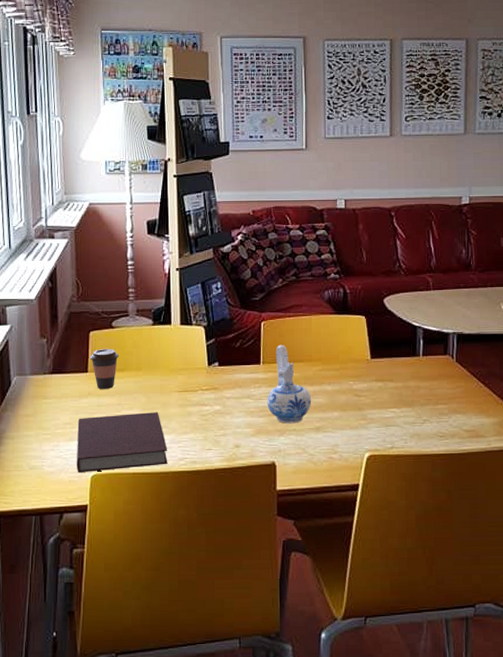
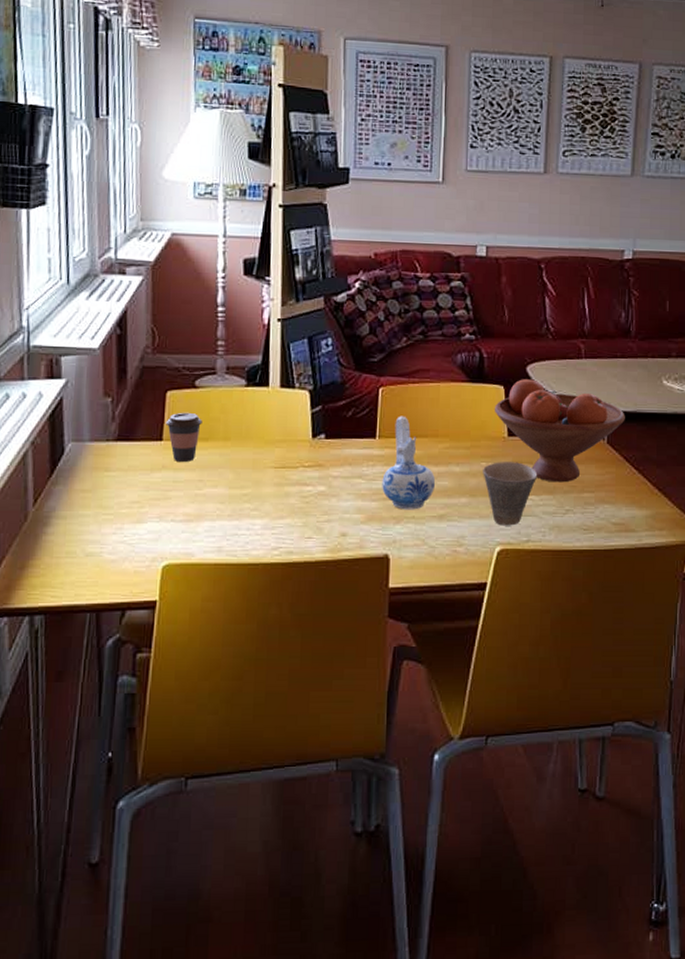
notebook: present [77,412,168,473] -> none [144,491,259,563]
cup: none [351,380,398,435] -> present [483,462,538,526]
fruit bowl: none [358,309,471,397] -> present [494,379,625,483]

